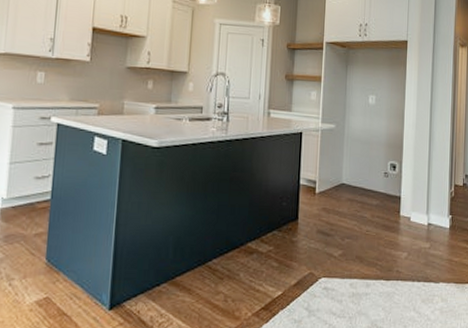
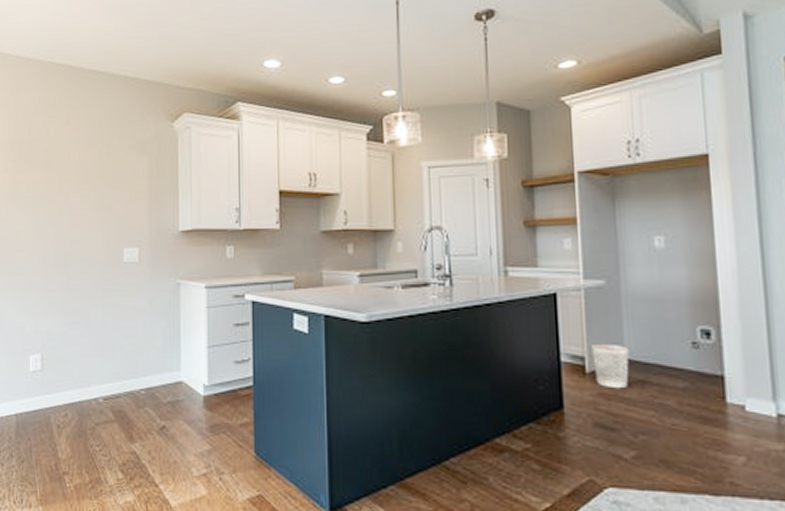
wastebasket: none [321,171,346,205] -> present [592,343,630,389]

